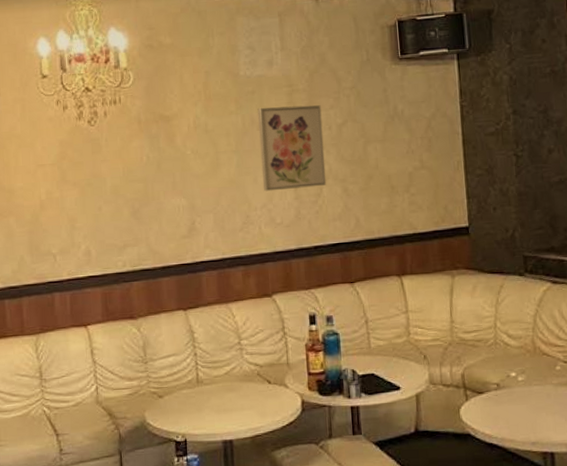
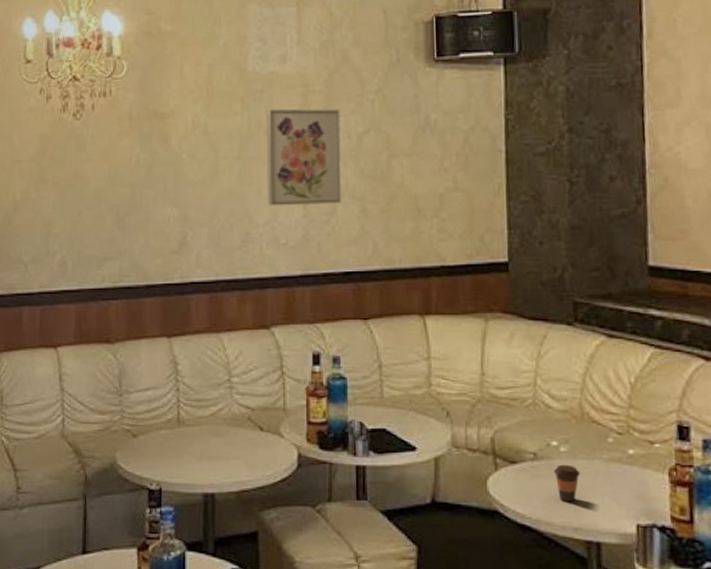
coffee cup: none [514,391,535,421] -> present [554,464,580,502]

